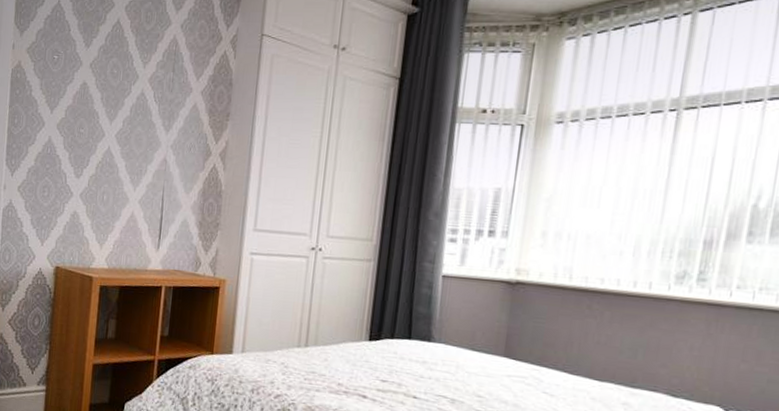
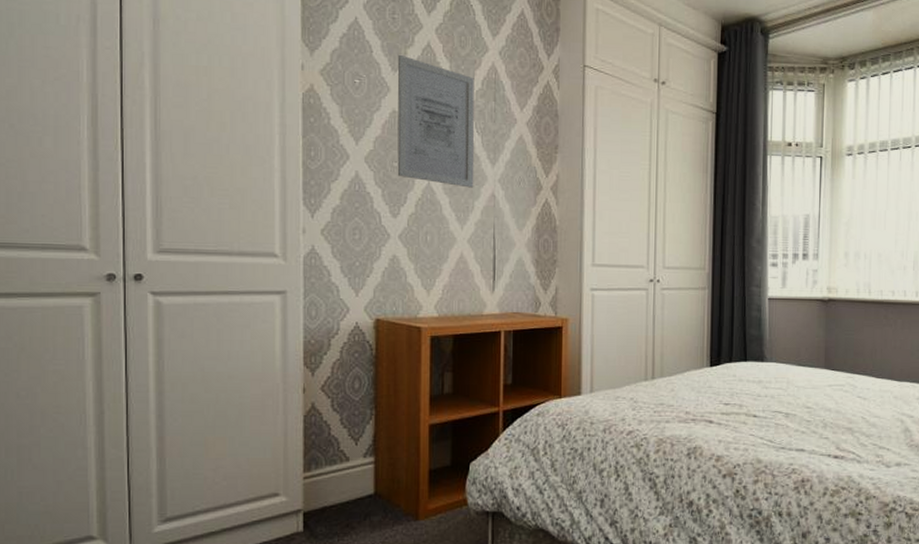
wall art: none [83,31,157,153] -> present [397,54,475,188]

